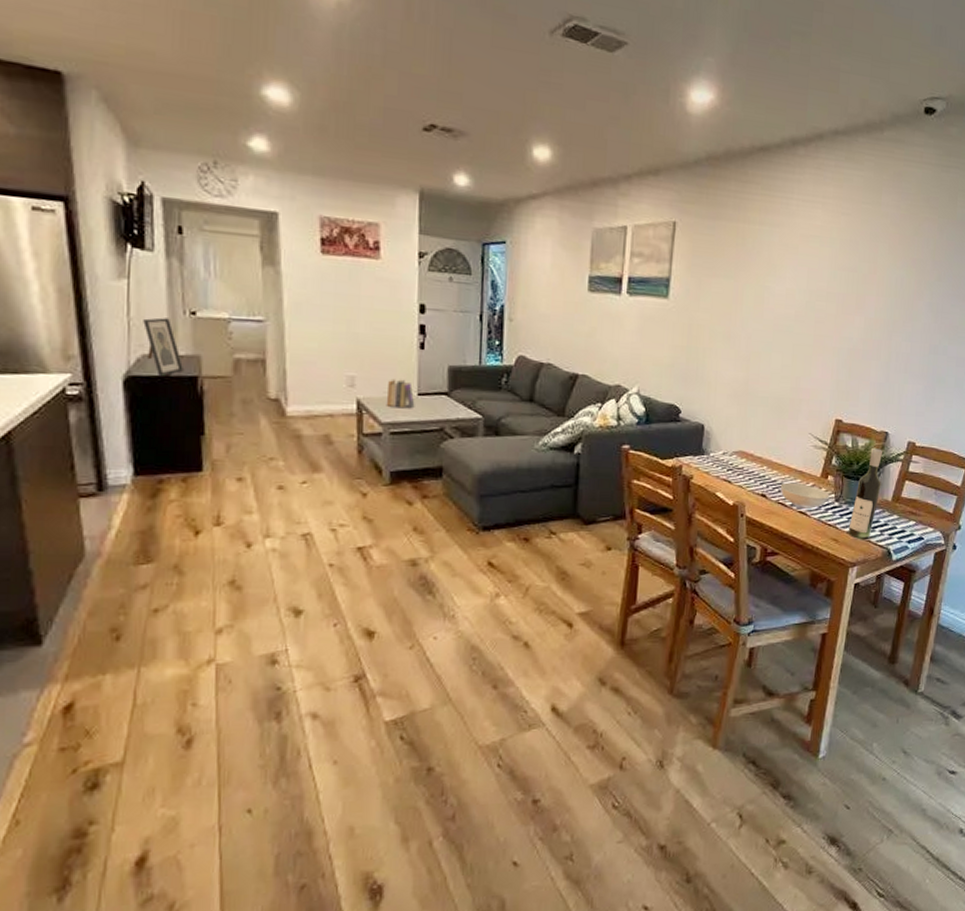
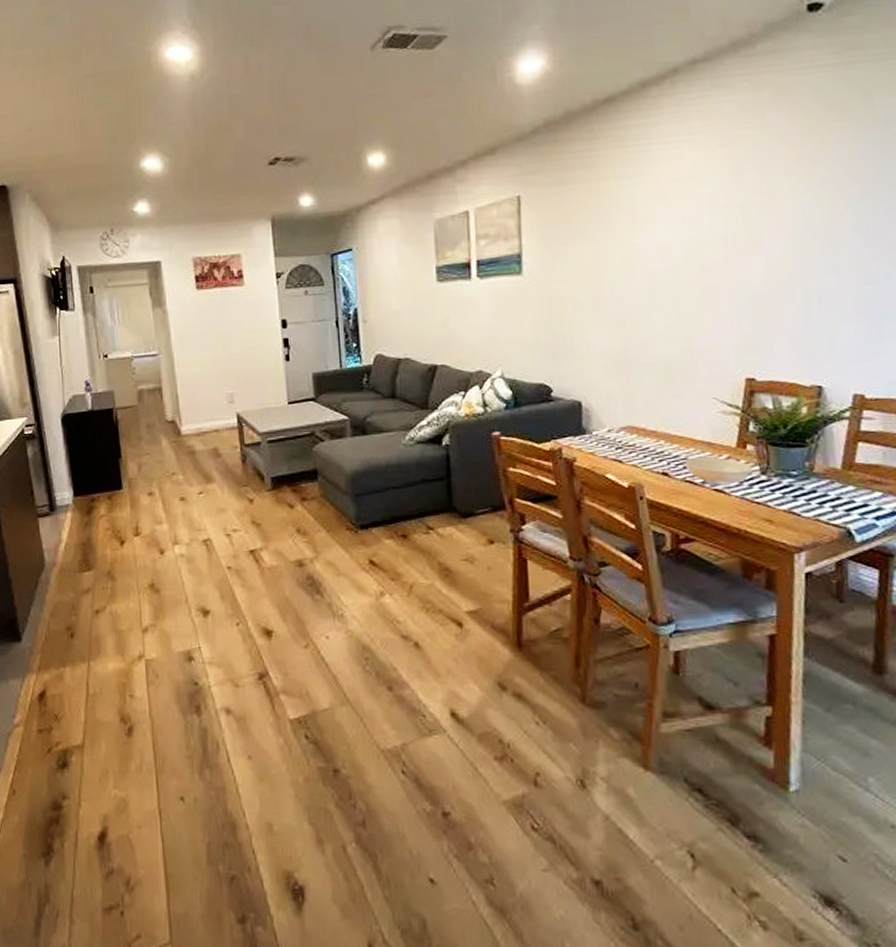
picture frame: present [143,317,185,376] -> none [72,363,103,411]
books: present [386,379,415,409] -> none [261,391,287,418]
bottle: present [848,448,882,540] -> none [785,407,824,519]

